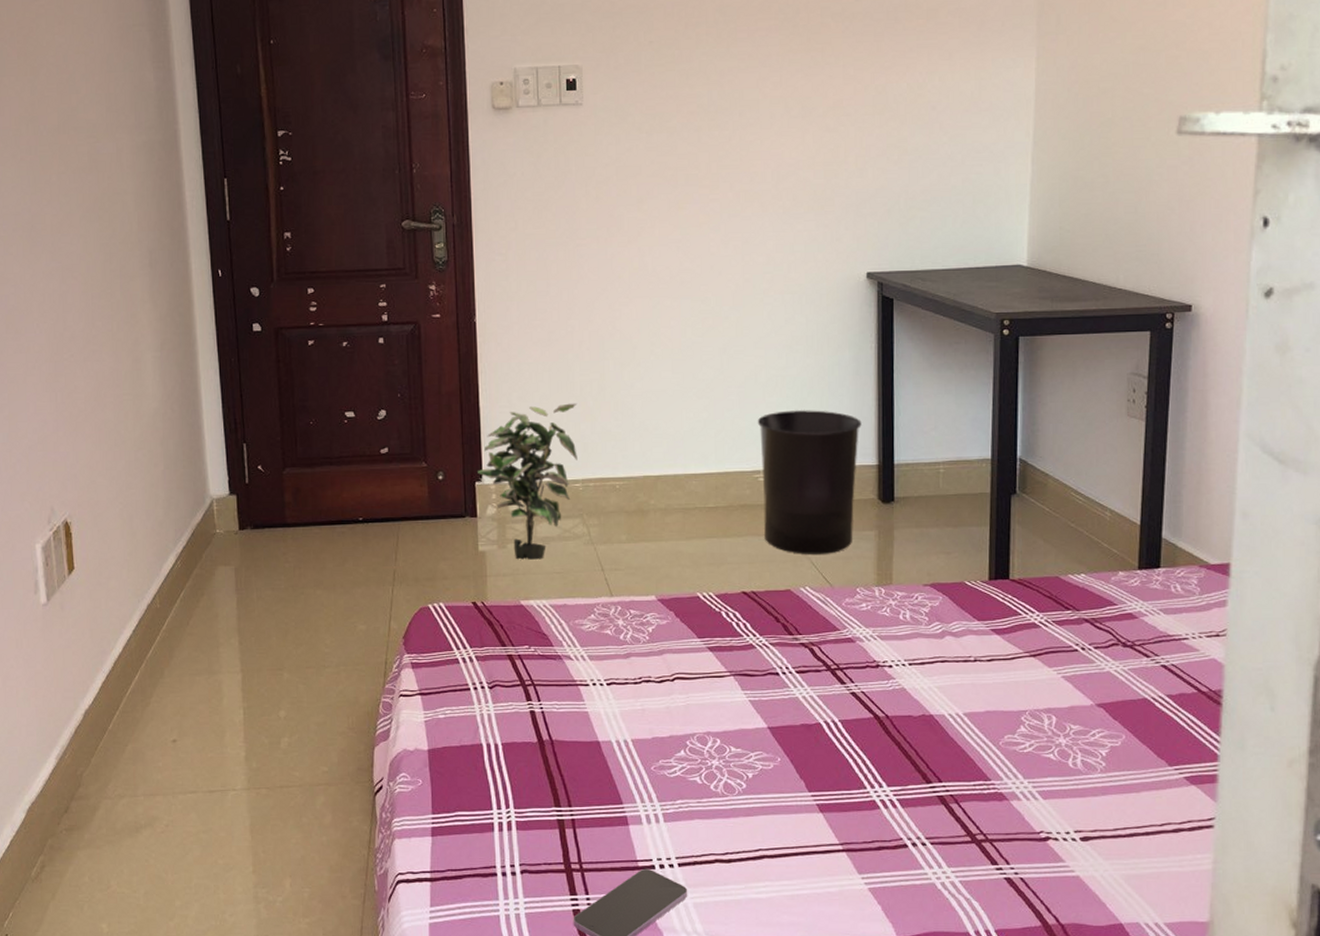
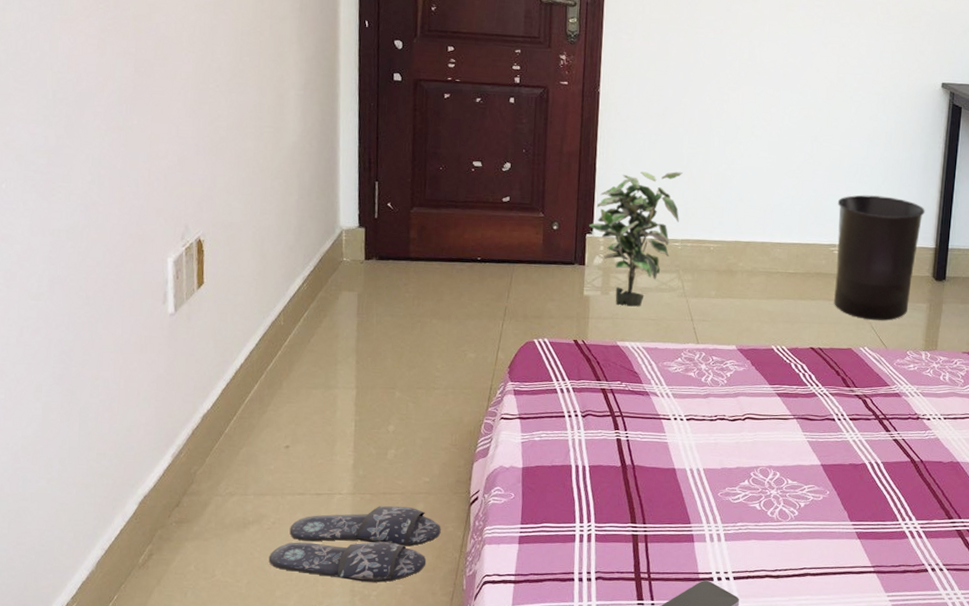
slippers: none [164,800,346,887] -> present [268,505,441,583]

